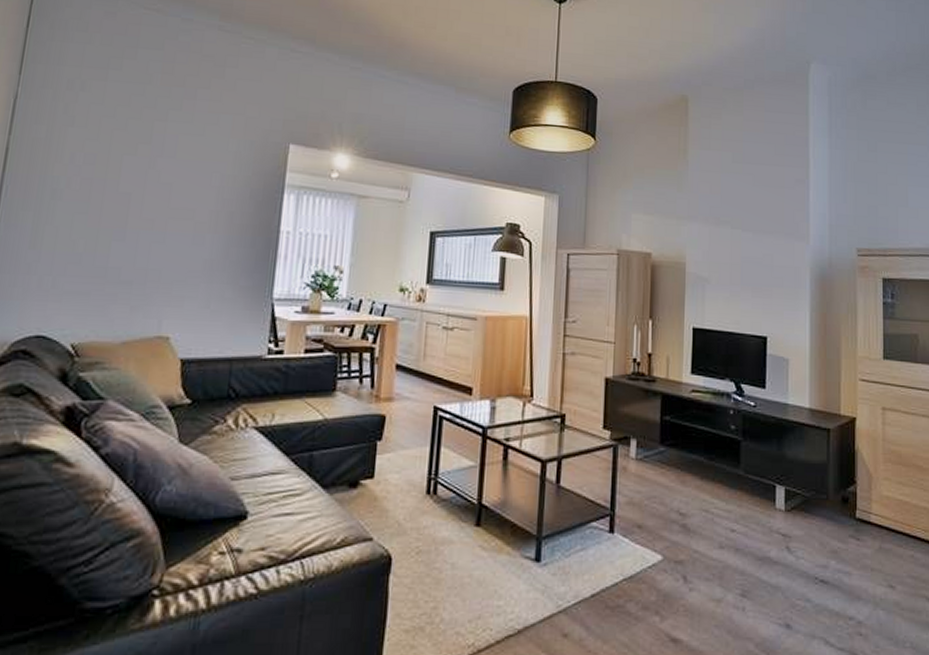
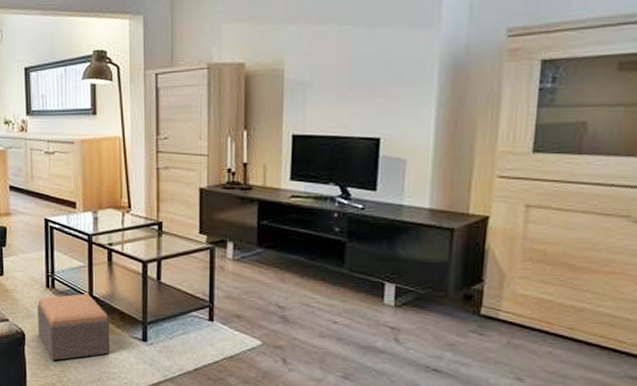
footstool: none [409,502,498,594] -> present [37,294,110,361]

